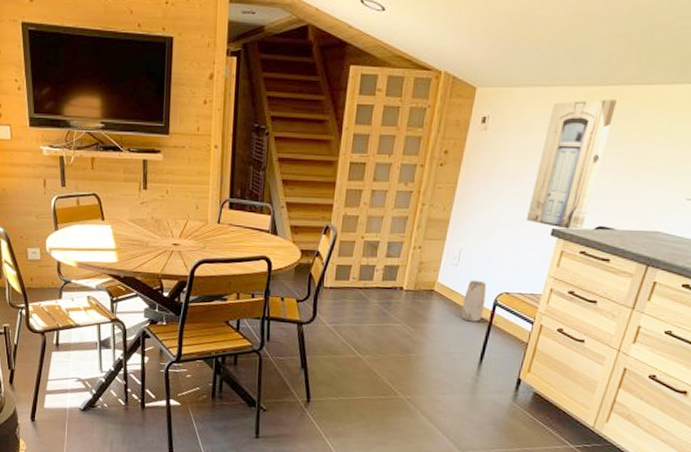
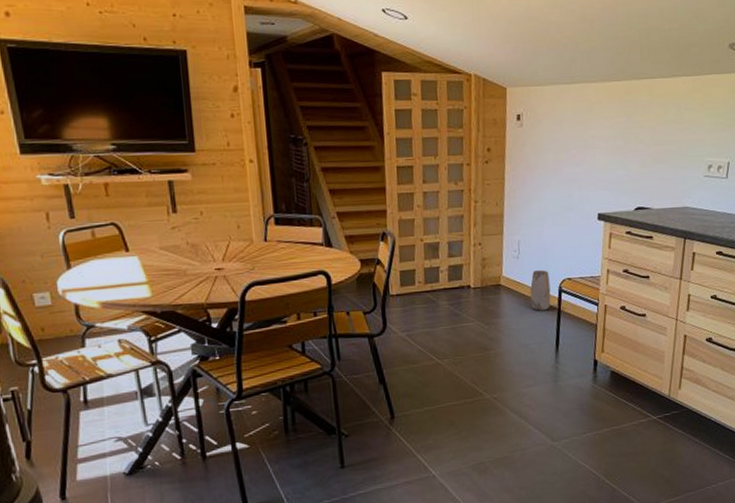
wall art: present [525,99,616,231] -> none [573,93,631,214]

